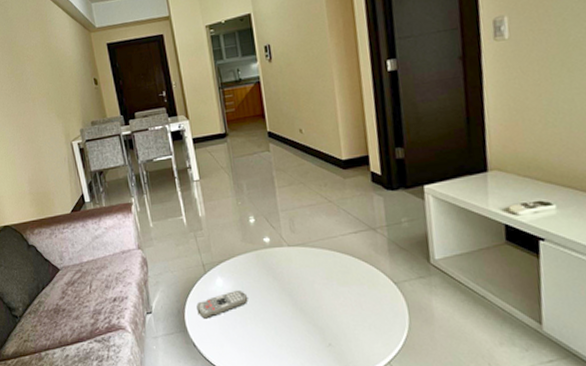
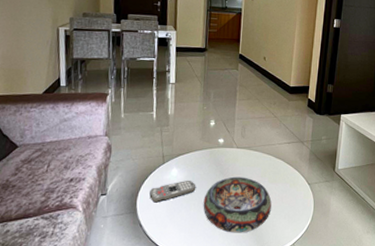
decorative bowl: none [259,281,349,351] -> present [203,176,272,233]

